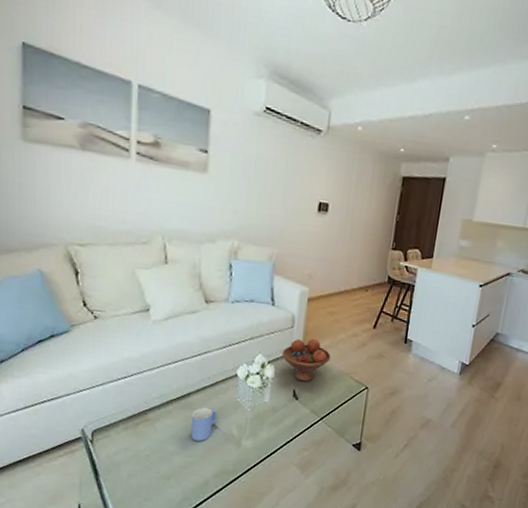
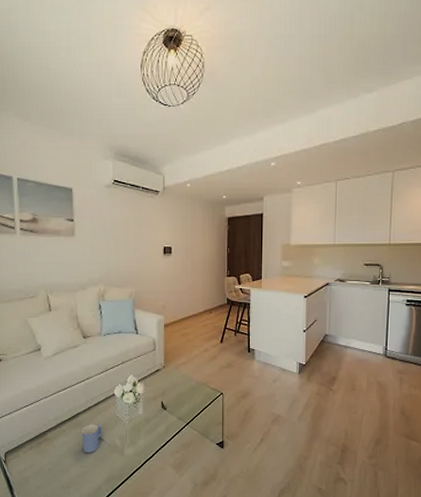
fruit bowl: present [282,339,331,382] -> none [149,358,189,394]

